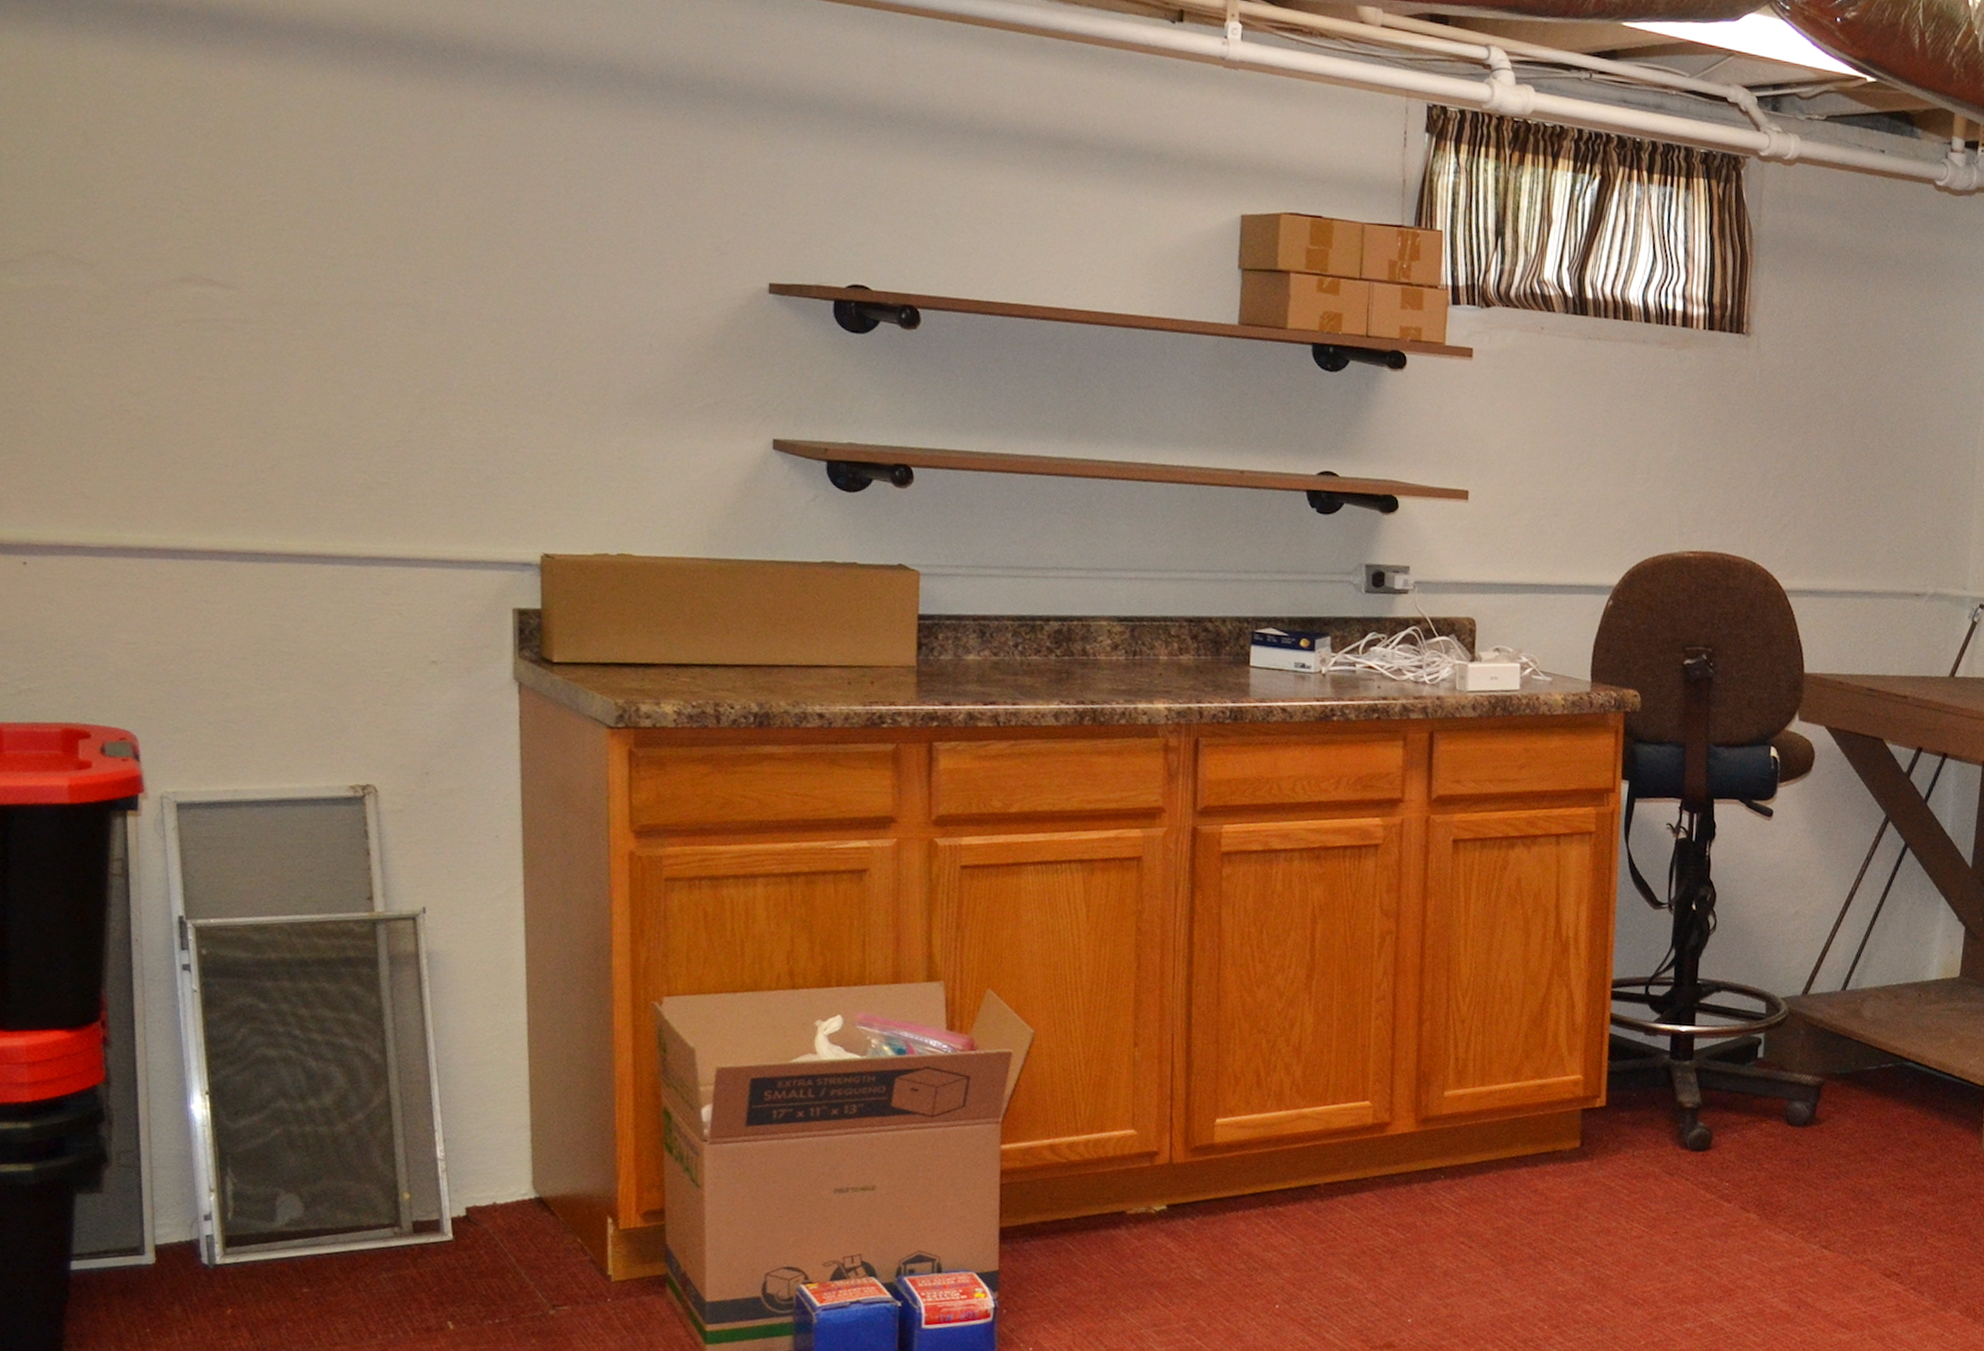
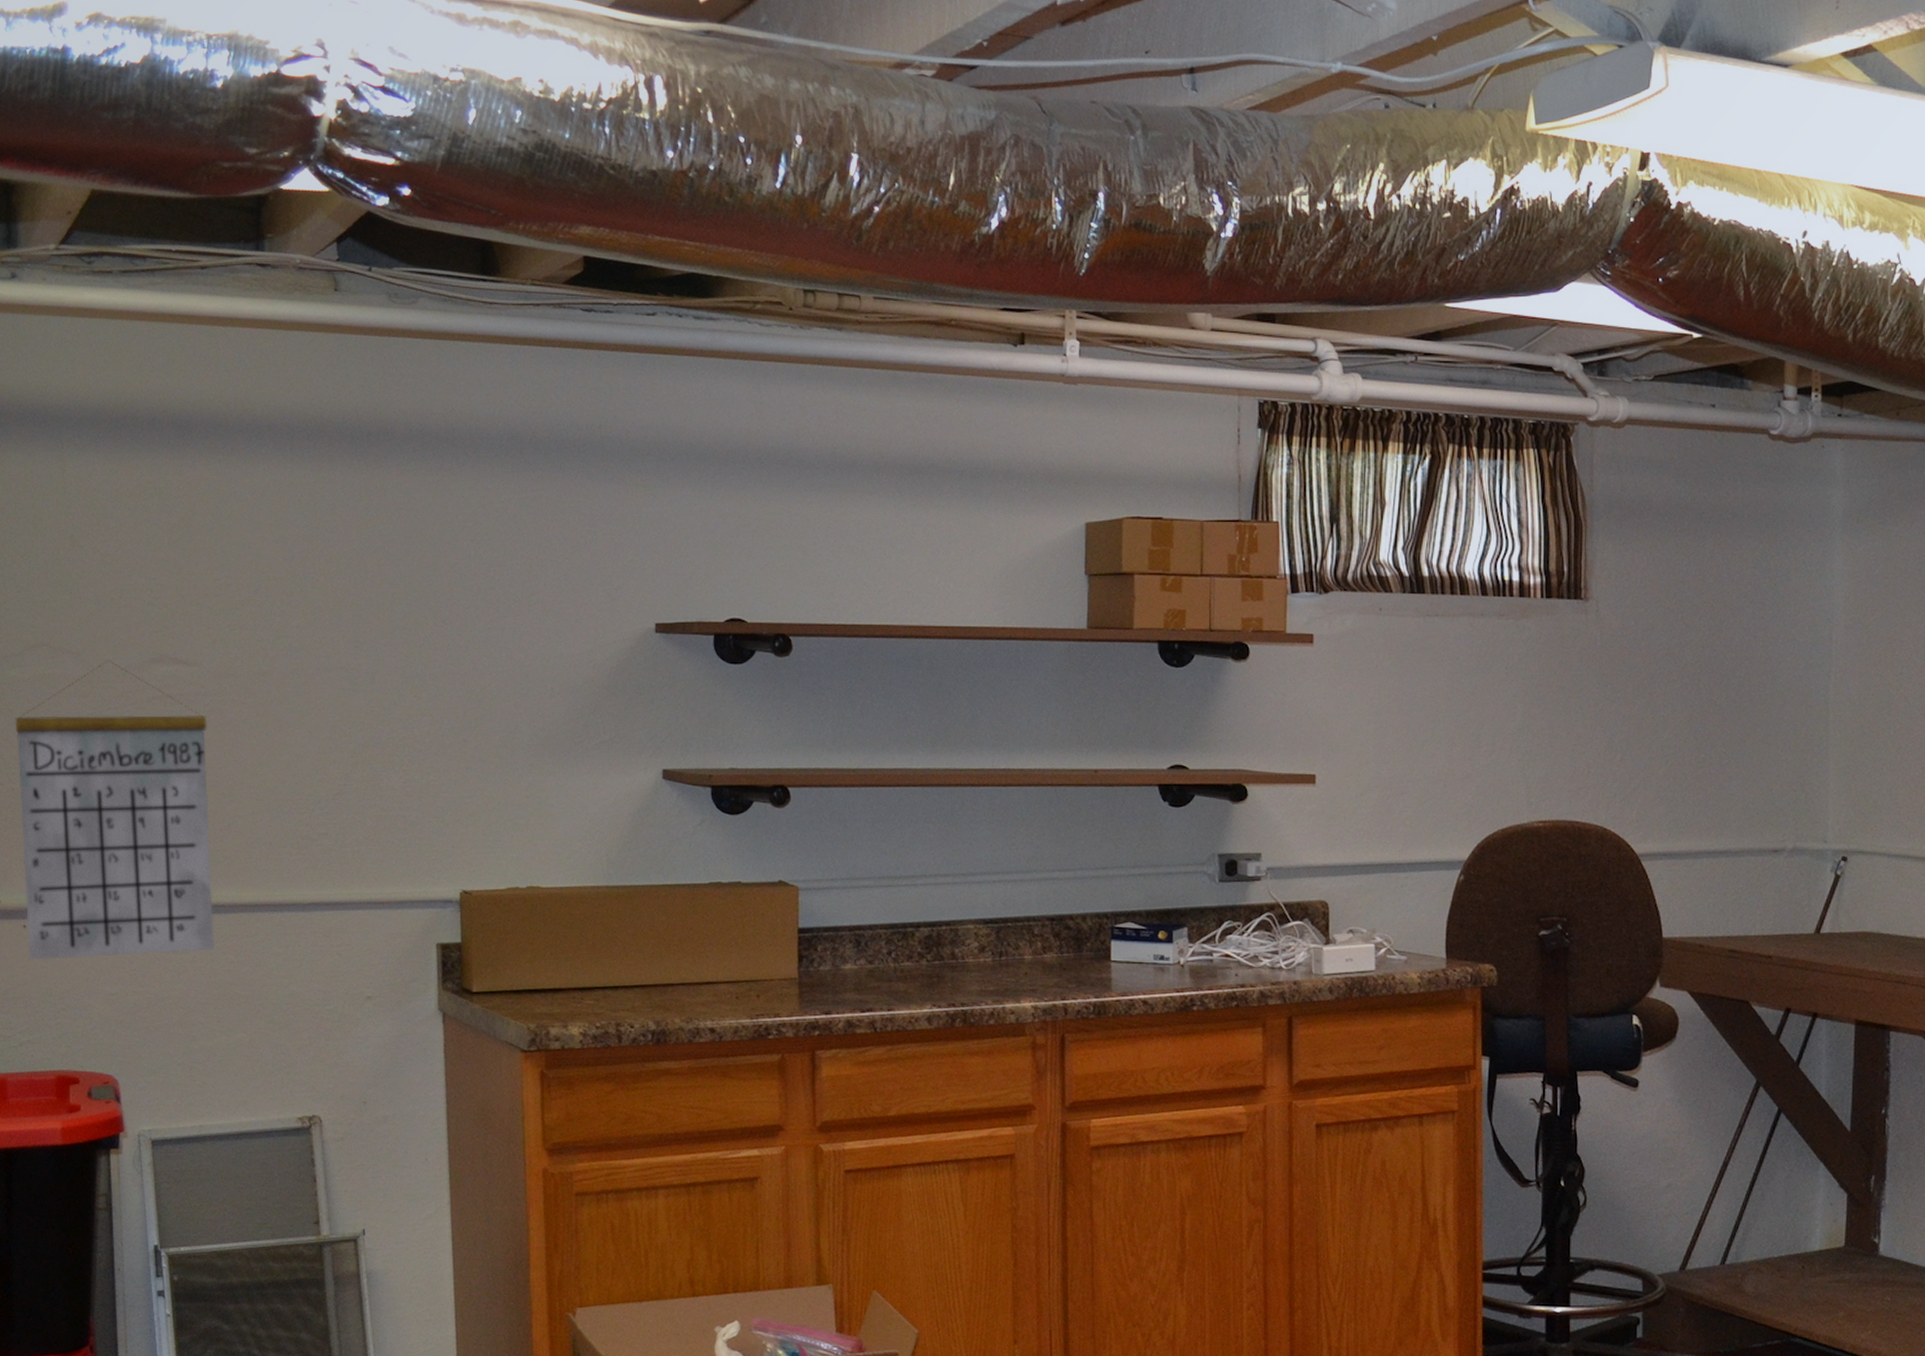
calendar: none [14,274,254,603] -> present [15,659,215,960]

